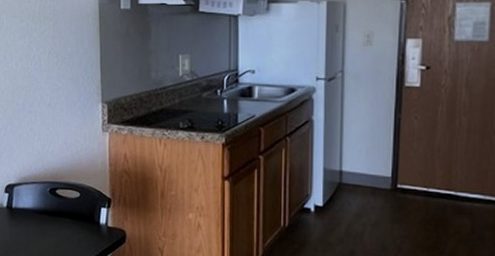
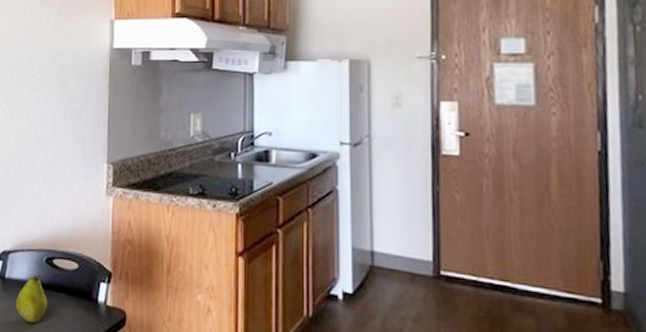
fruit: none [24,204,53,245] -> present [15,275,47,324]

